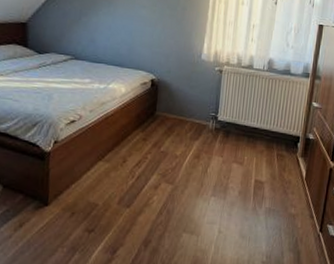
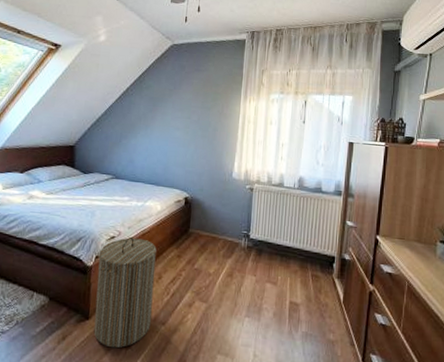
laundry hamper: none [53,120,121,233] -> present [93,236,157,349]

